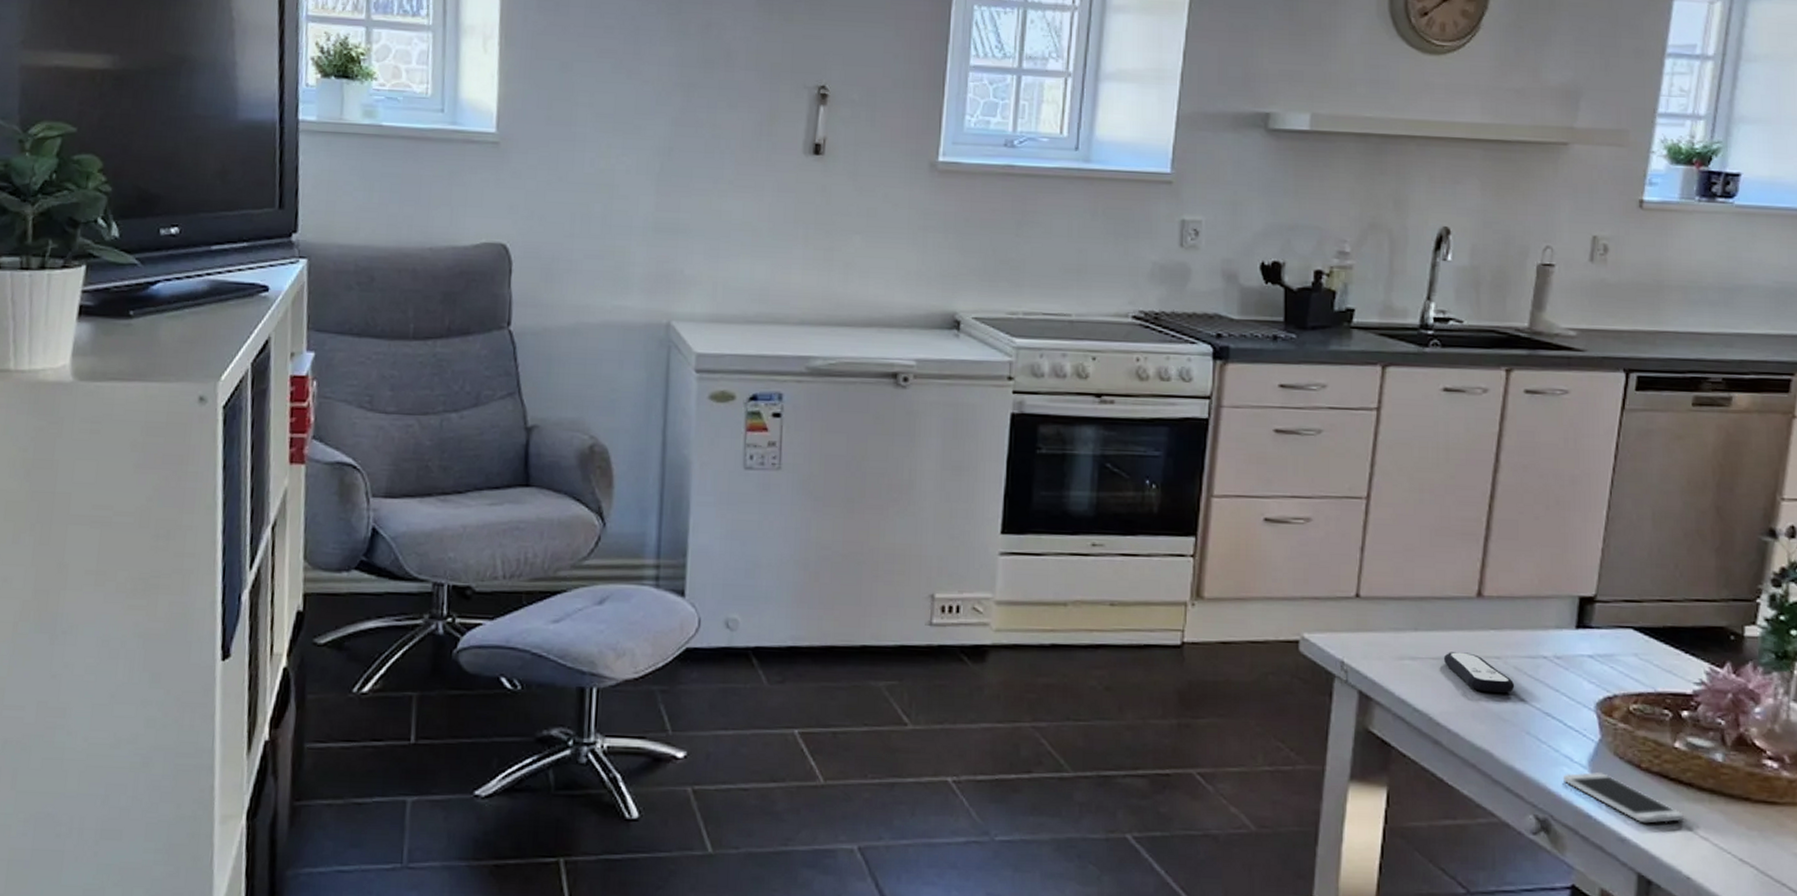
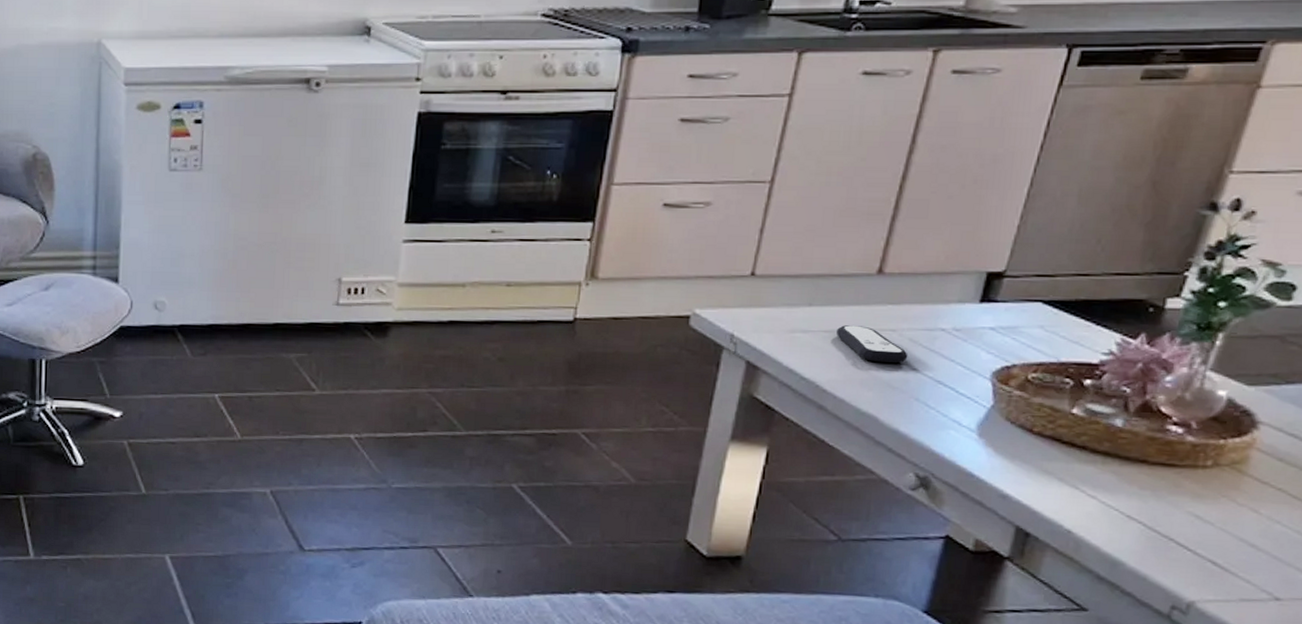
smartphone: present [1562,772,1684,824] -> none [948,435,1072,482]

